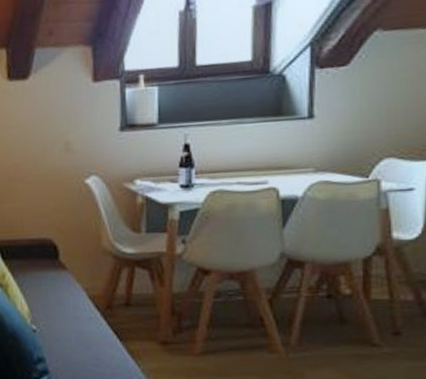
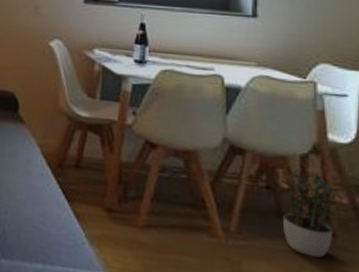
potted plant: none [340,271,410,358] -> present [279,167,344,258]

